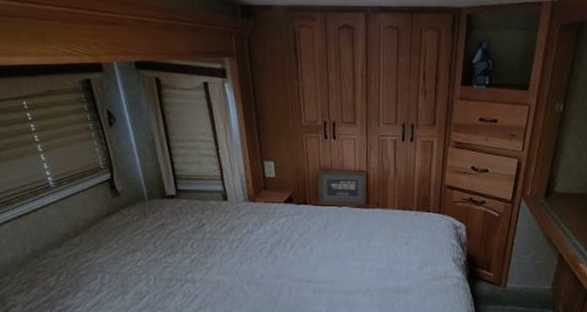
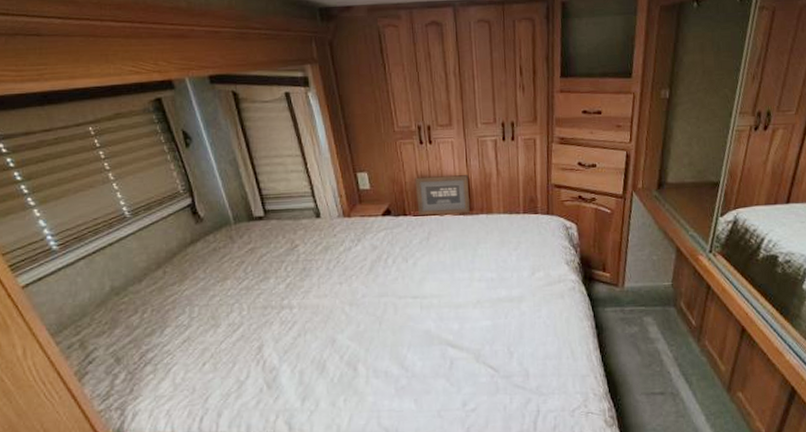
vase: present [470,41,494,89] -> none [568,28,594,80]

